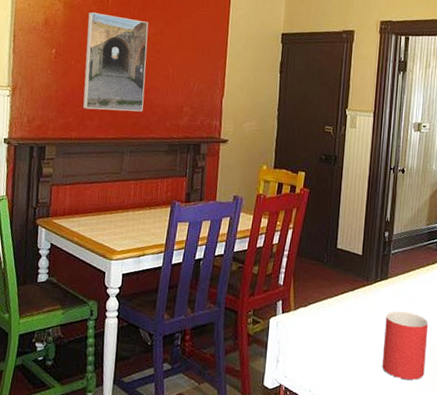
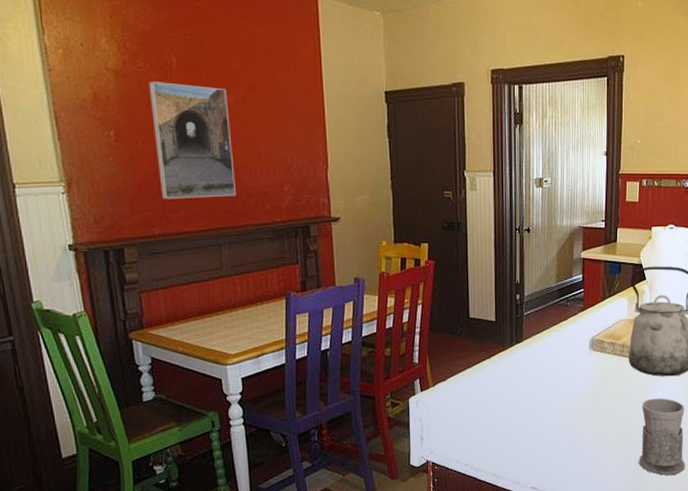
mug: present [382,311,429,380] -> none [524,370,566,434]

